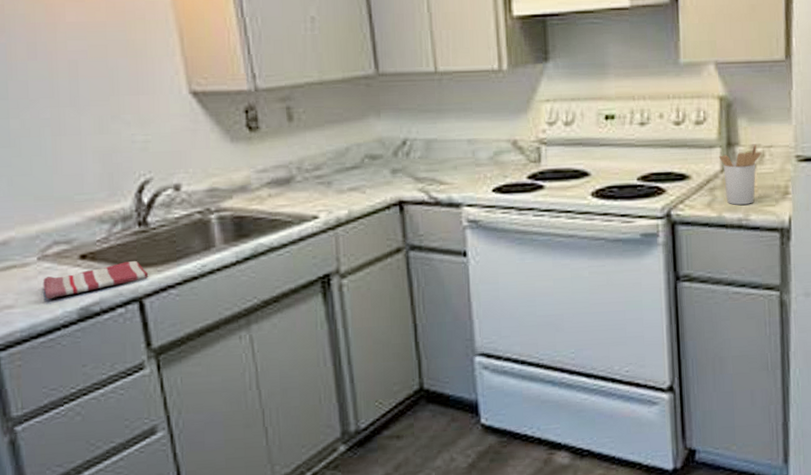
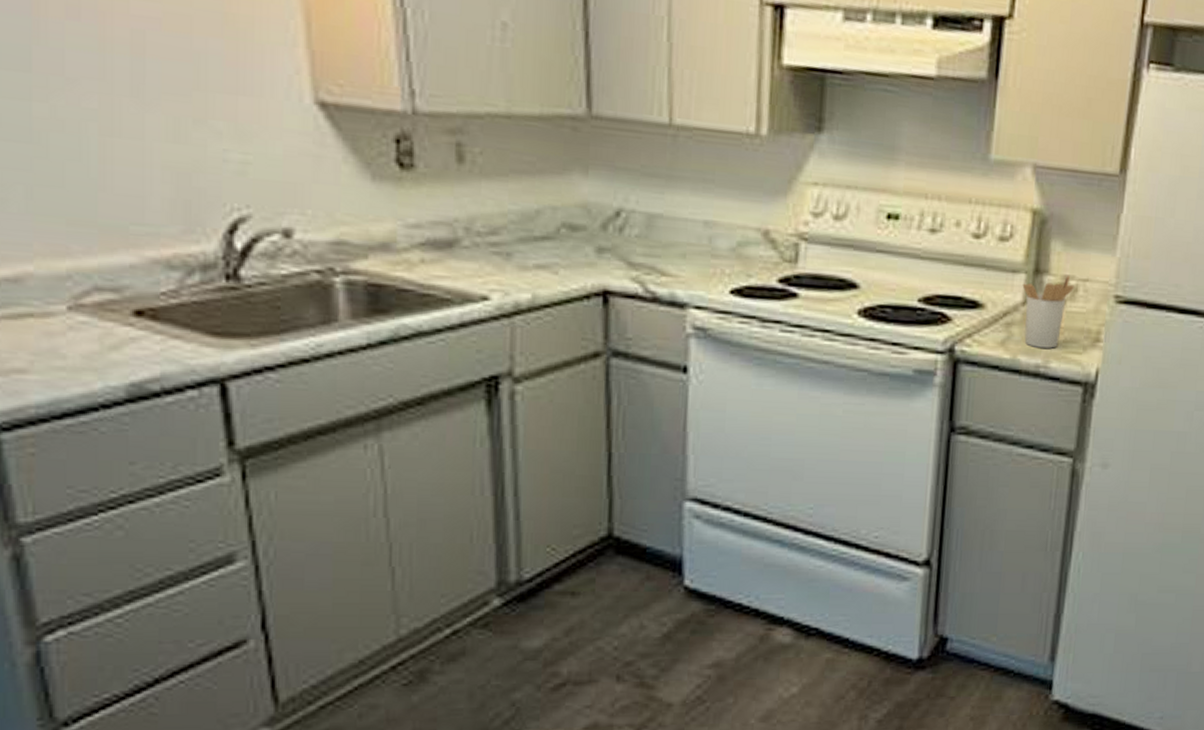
dish towel: present [43,261,149,300] -> none [74,327,237,367]

